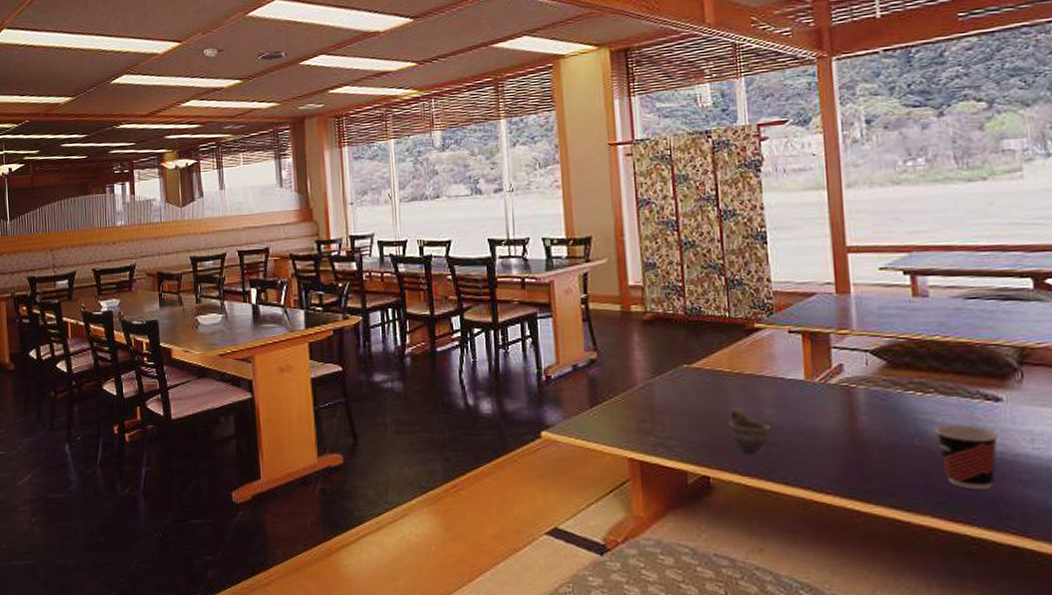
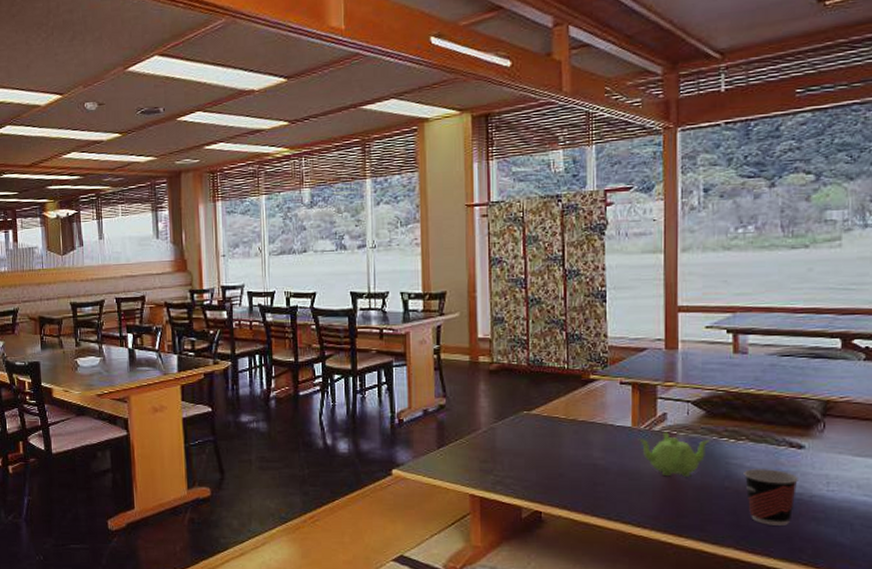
cup: present [729,407,771,453] -> none [561,450,599,491]
teapot: none [812,385,894,435] -> present [637,432,710,477]

